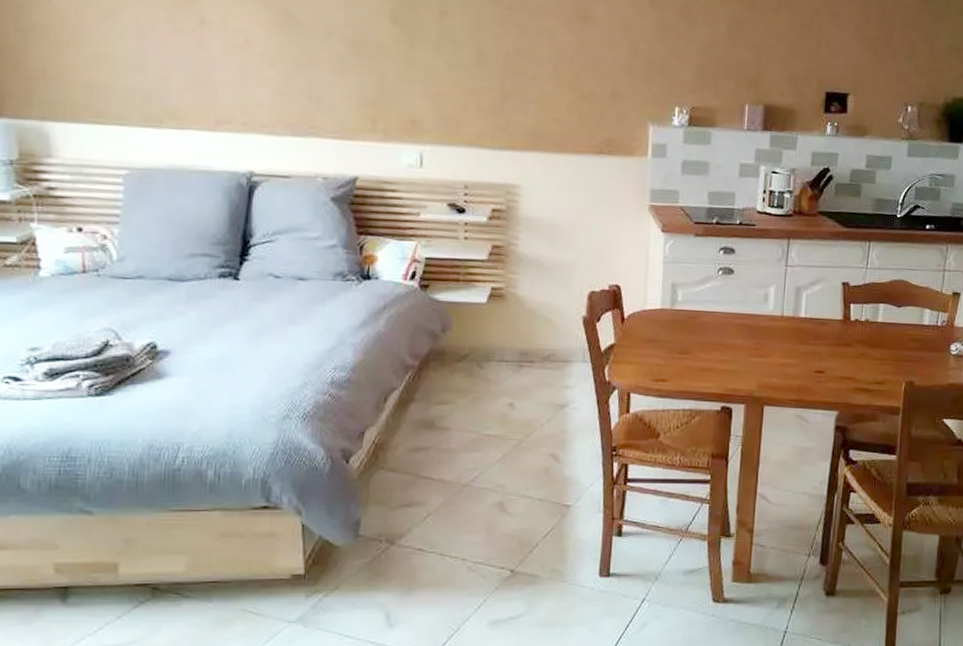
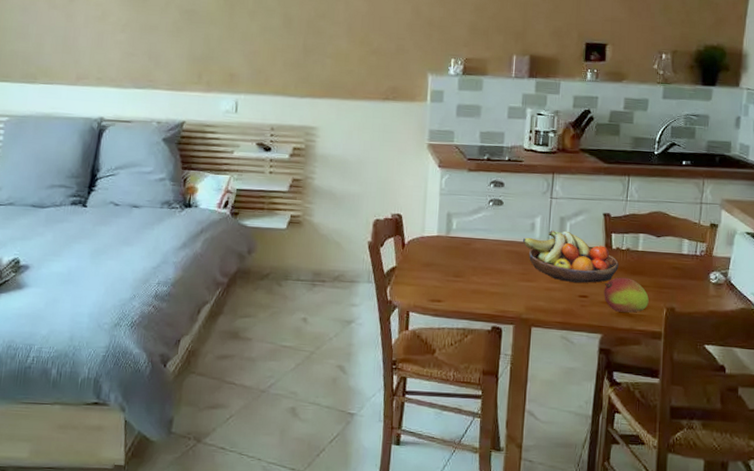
fruit bowl: none [754,300,857,358] -> present [522,230,619,283]
fruit: none [841,350,888,388] -> present [604,277,649,313]

